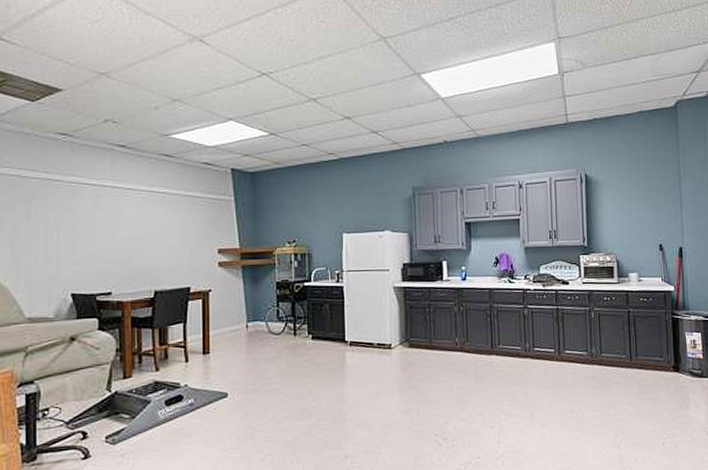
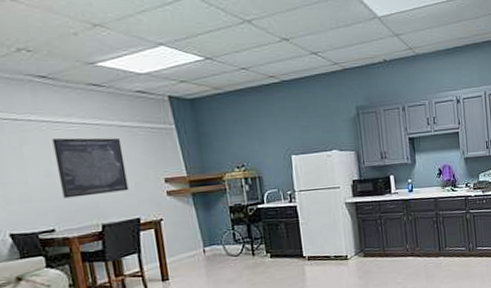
wall art: none [122,203,184,263] -> present [52,137,129,199]

